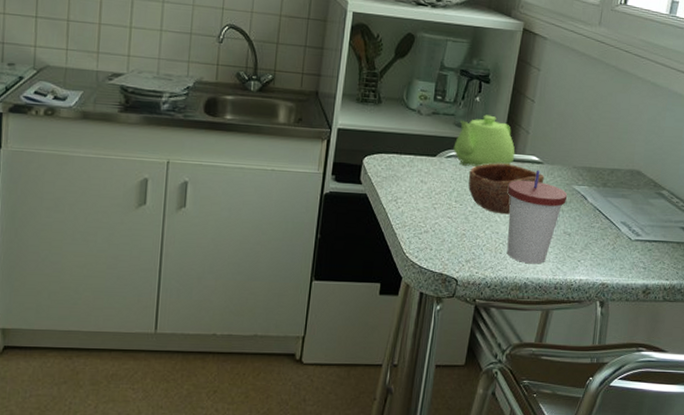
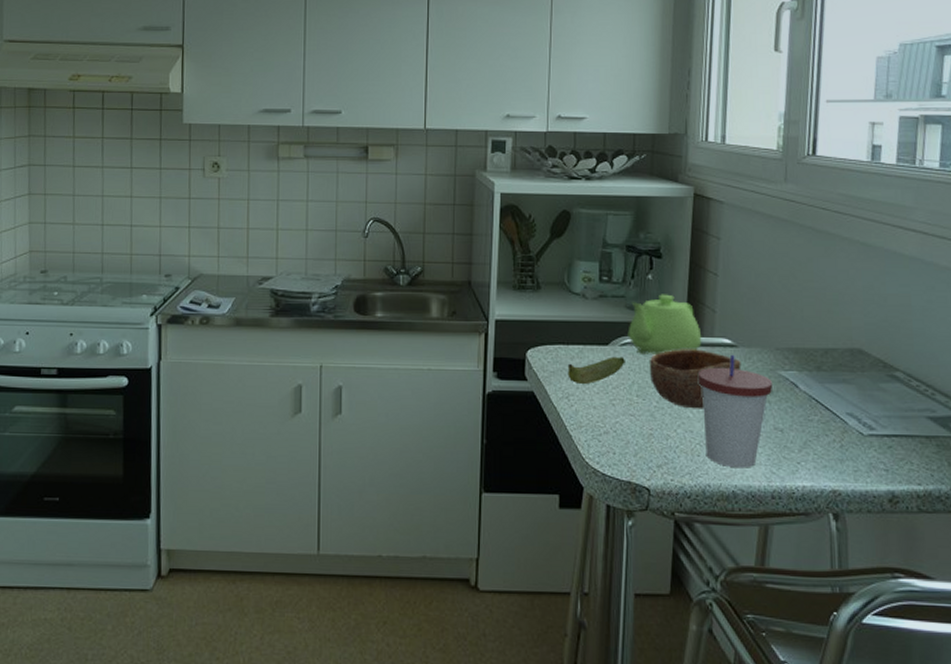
banana: none [398,167,449,189] -> present [567,356,625,384]

